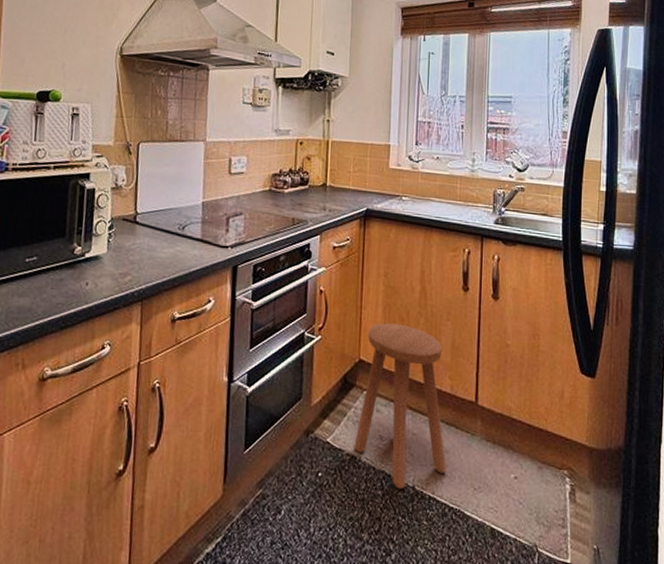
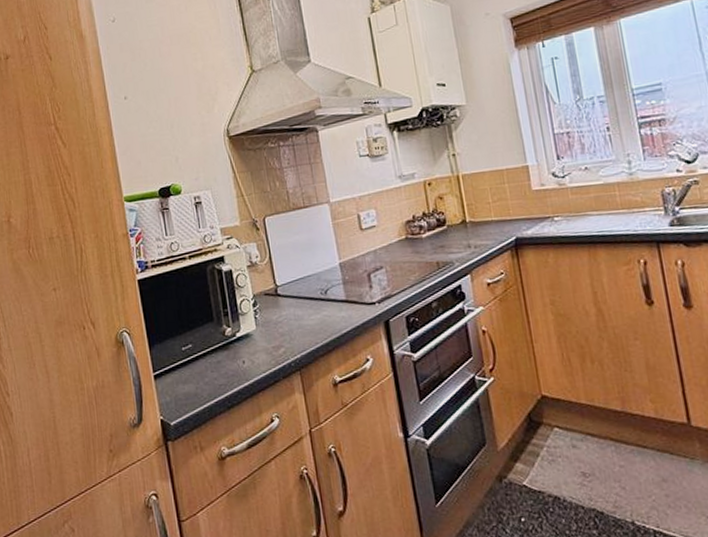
stool: present [354,322,446,489] -> none [545,352,668,526]

